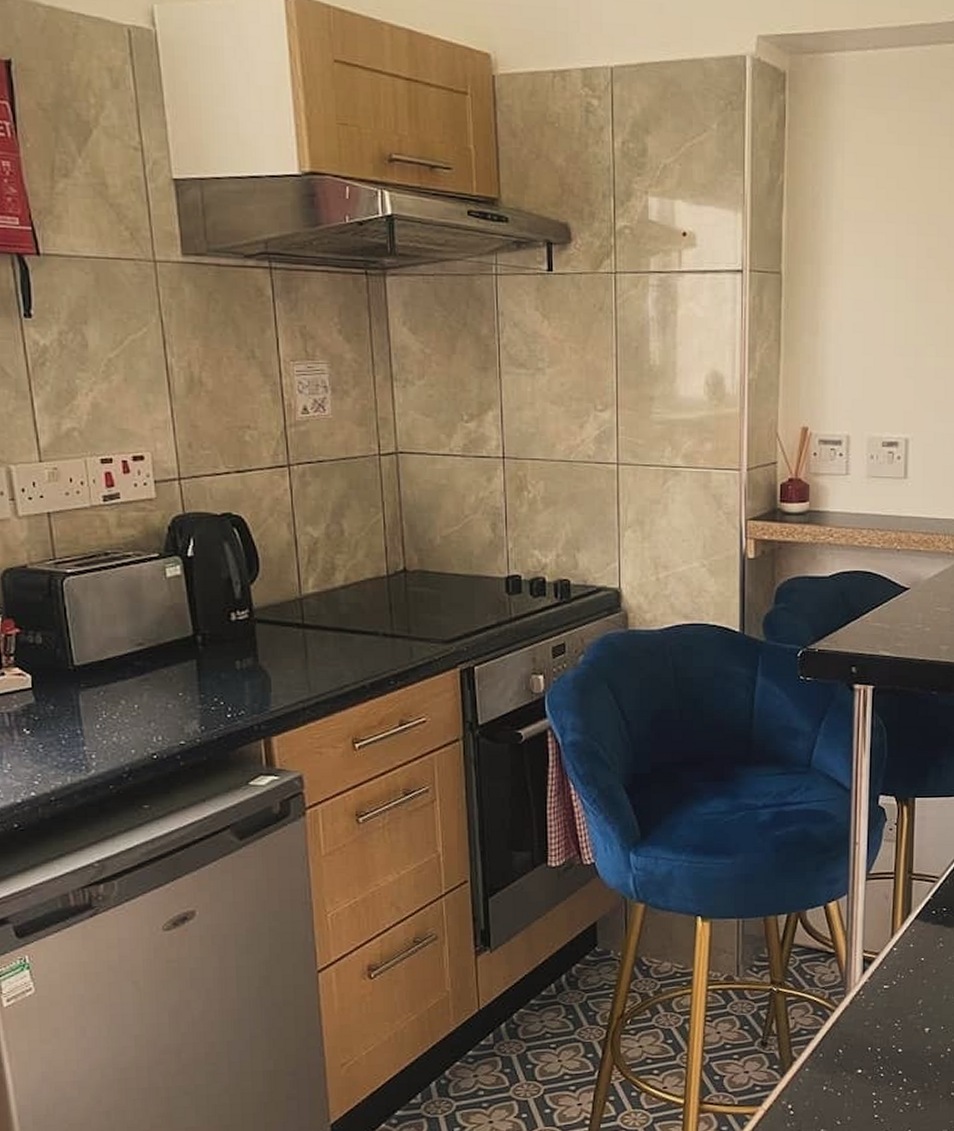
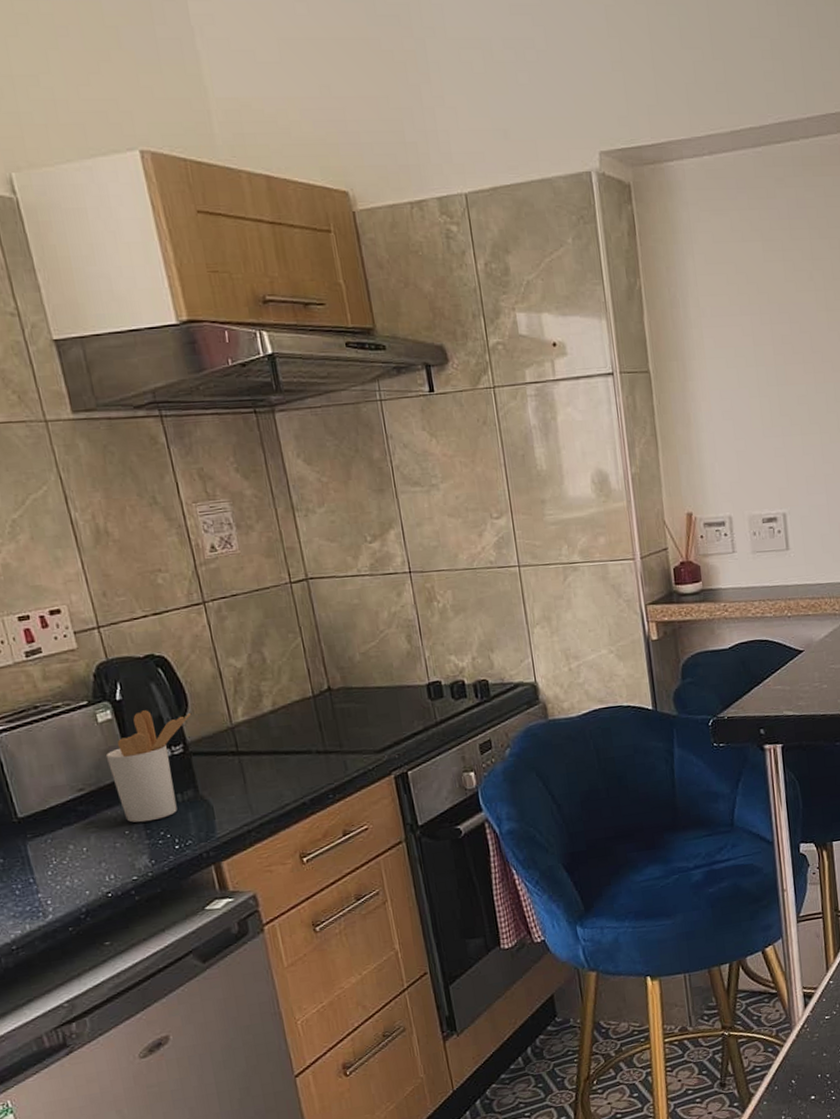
utensil holder: none [169,570,262,686] -> present [105,710,192,823]

